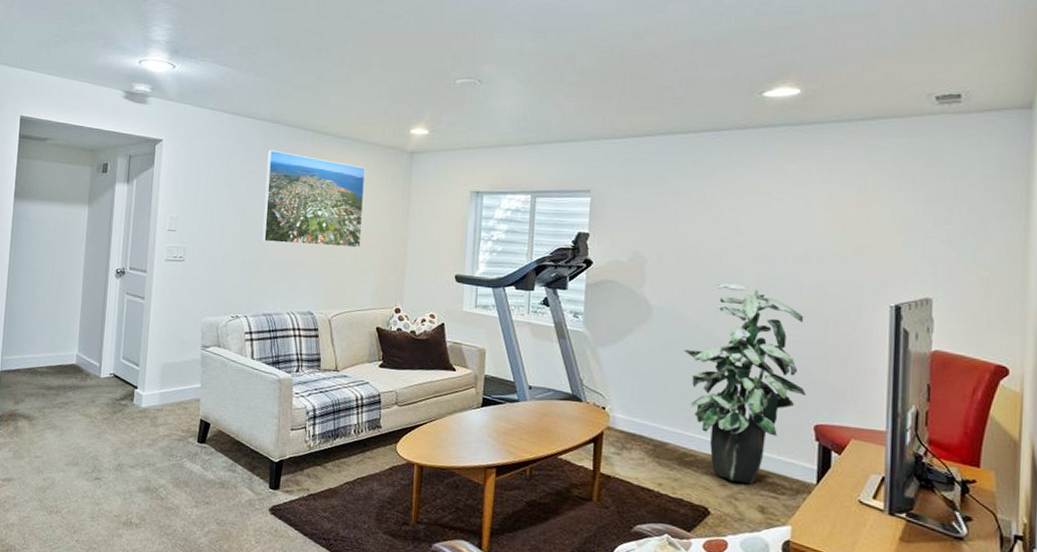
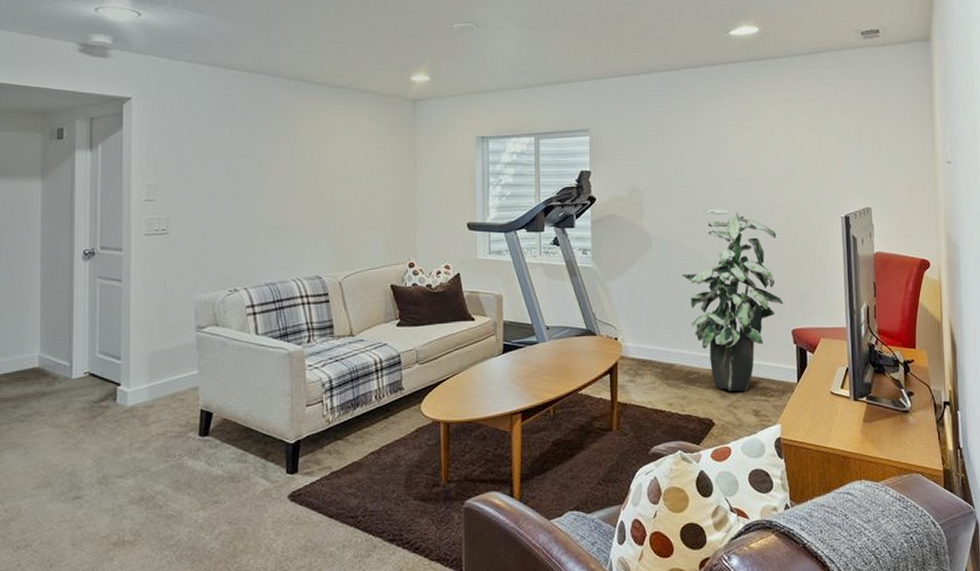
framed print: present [262,150,366,248] -> none [258,104,368,205]

